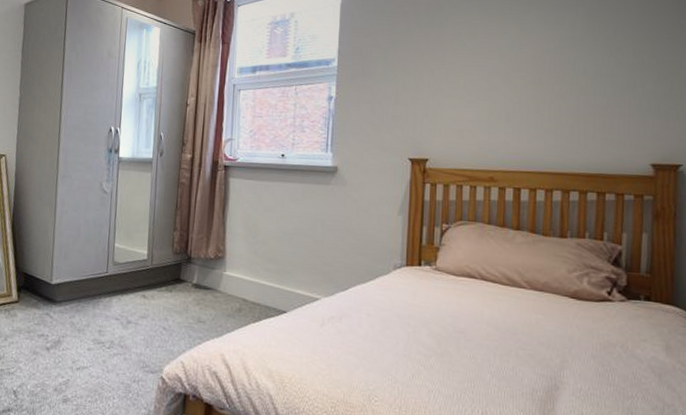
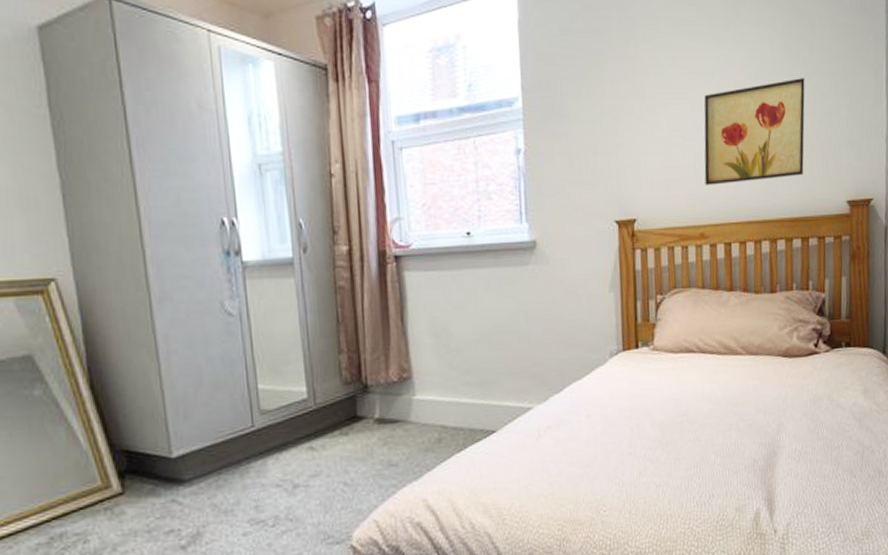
wall art: none [497,54,607,138] -> present [703,78,805,186]

